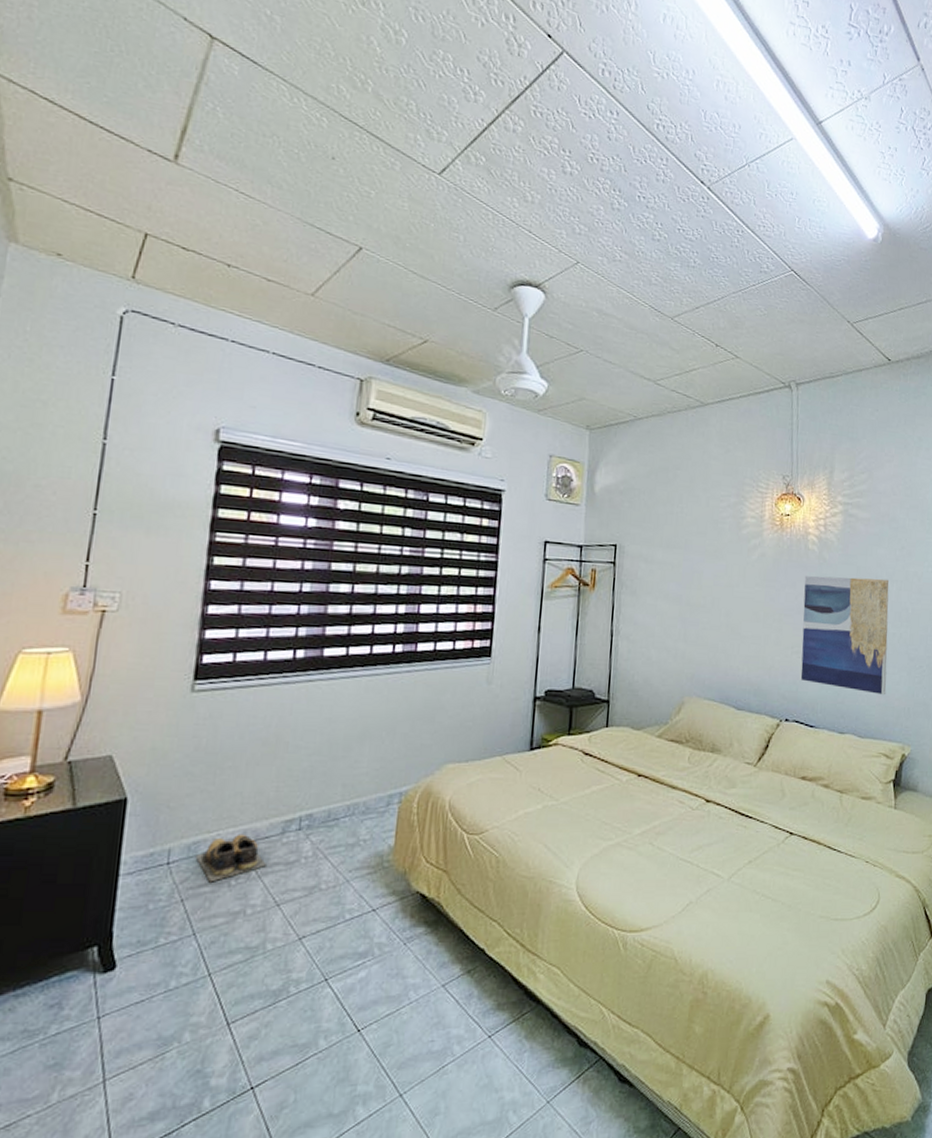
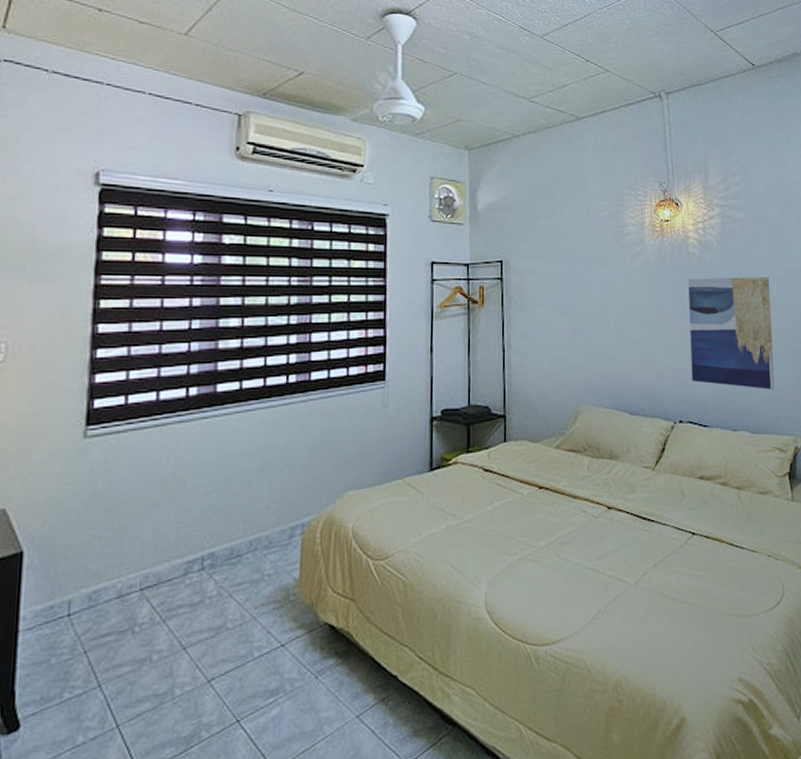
shoes: present [195,834,266,883] -> none [96,578,170,631]

